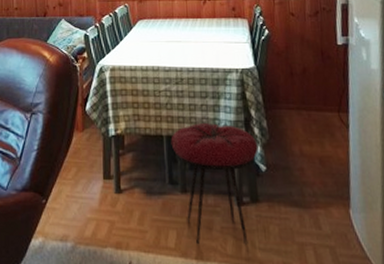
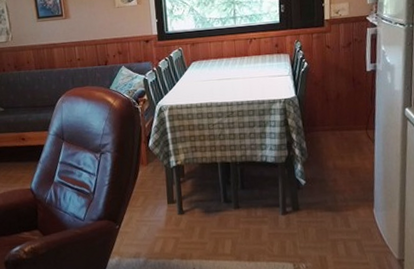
stool: present [170,123,259,245] -> none [224,148,299,249]

